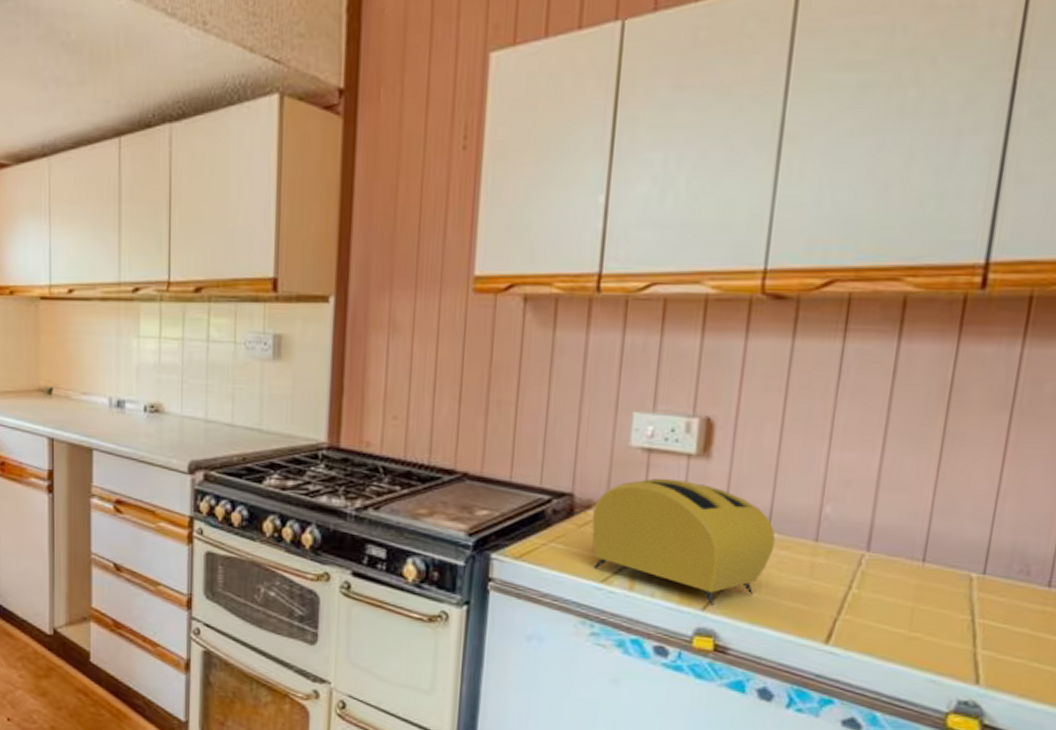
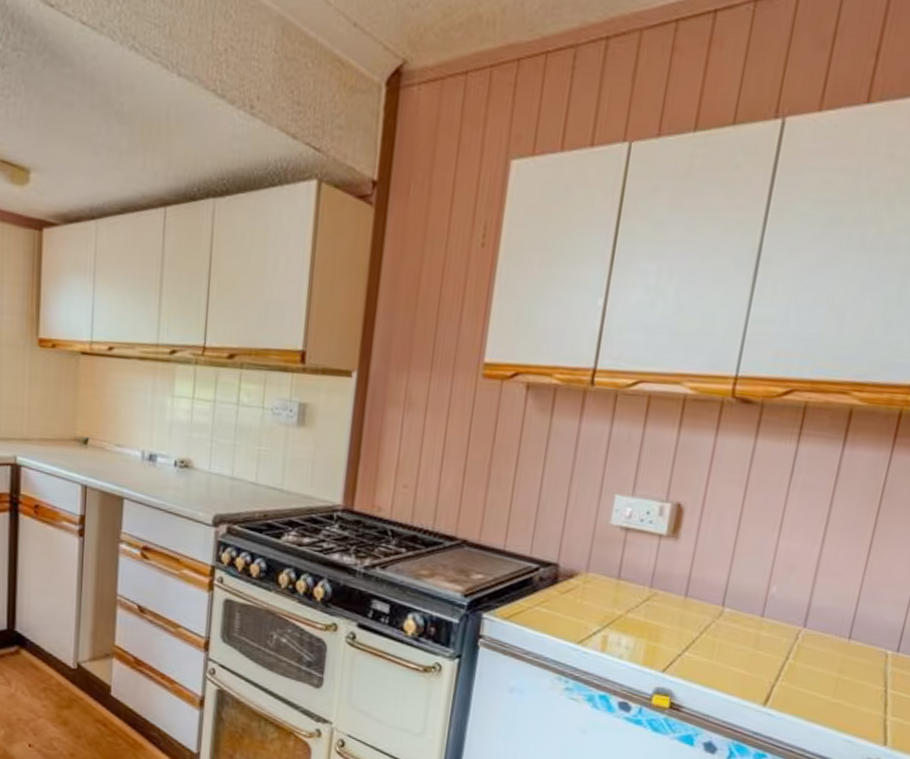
toaster: present [592,478,776,606] -> none [571,554,729,669]

